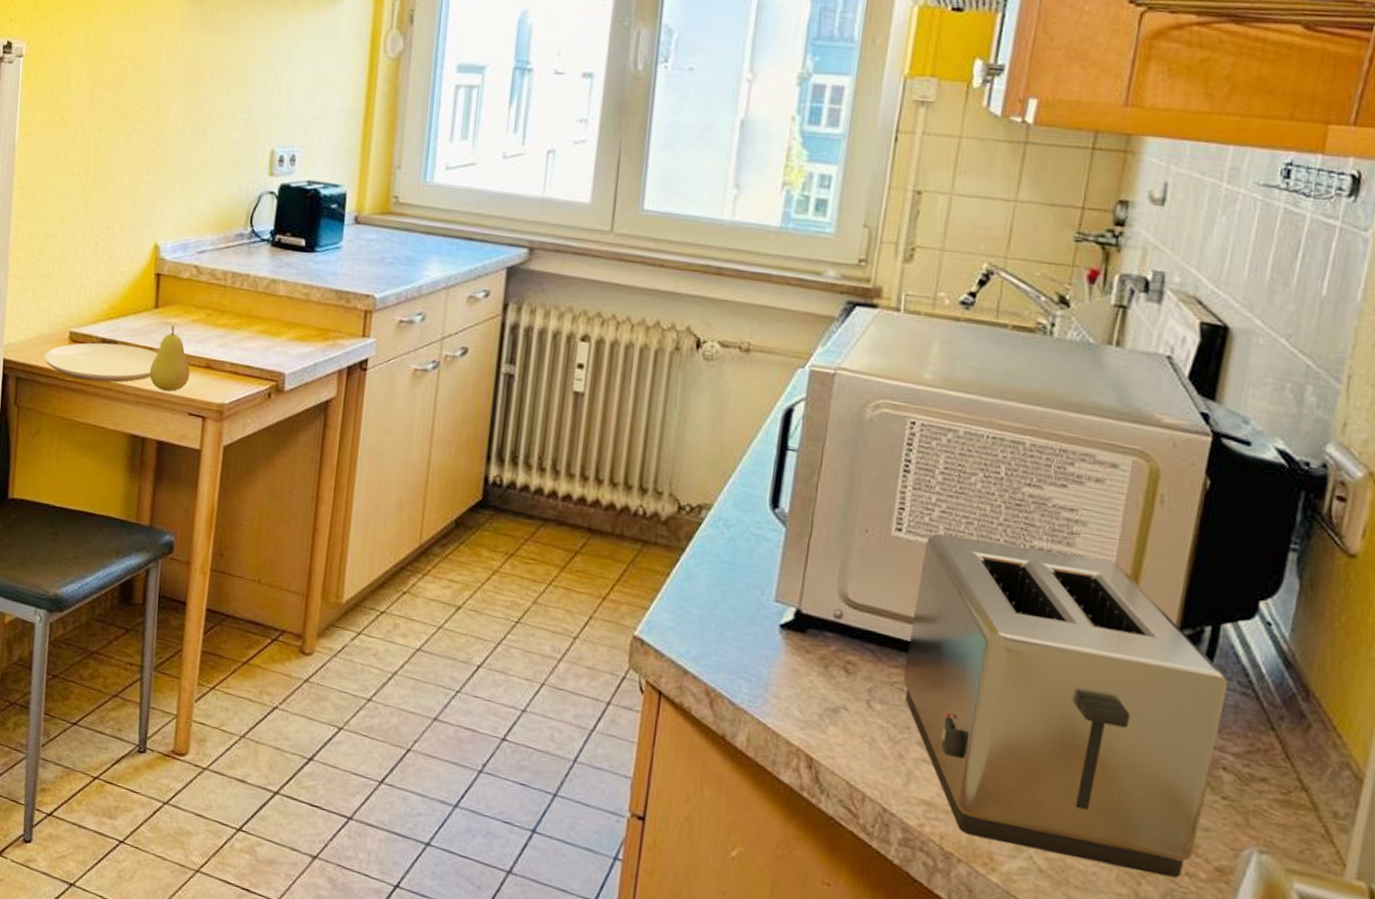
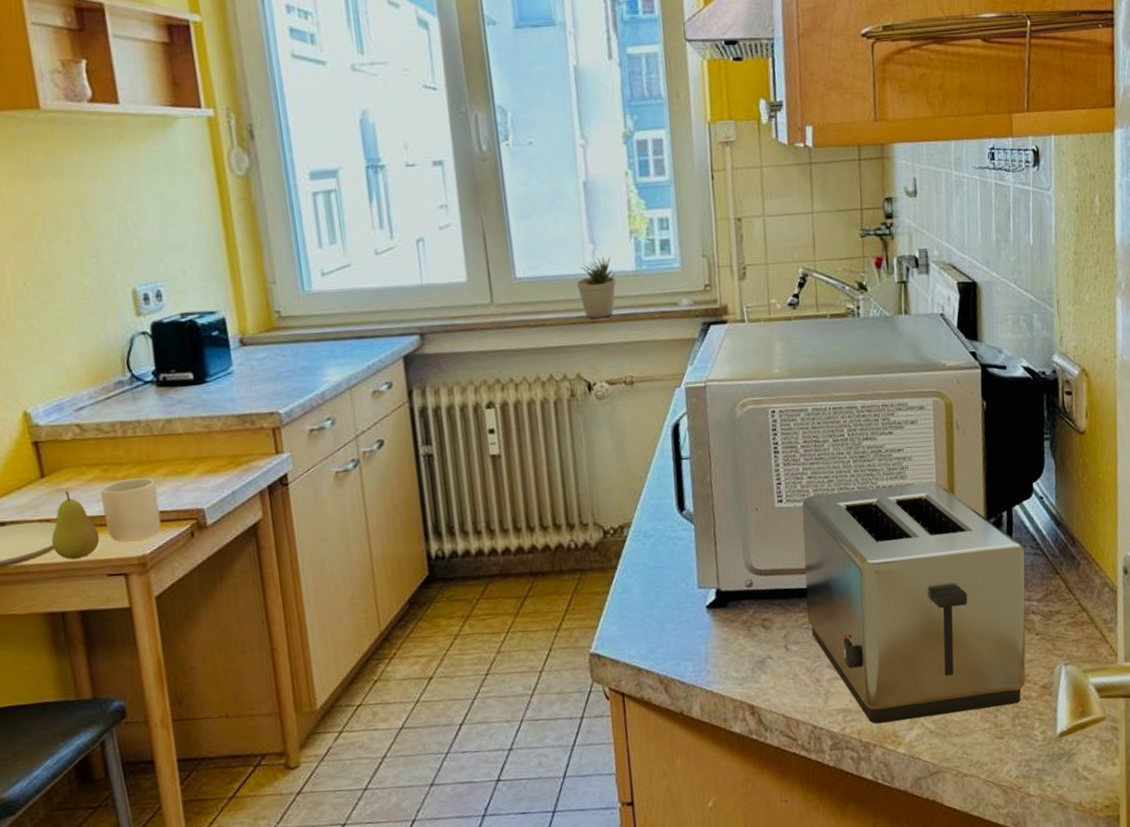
mug: none [197,327,249,389] -> present [99,477,162,543]
potted plant: none [709,204,755,273] -> present [577,256,616,319]

